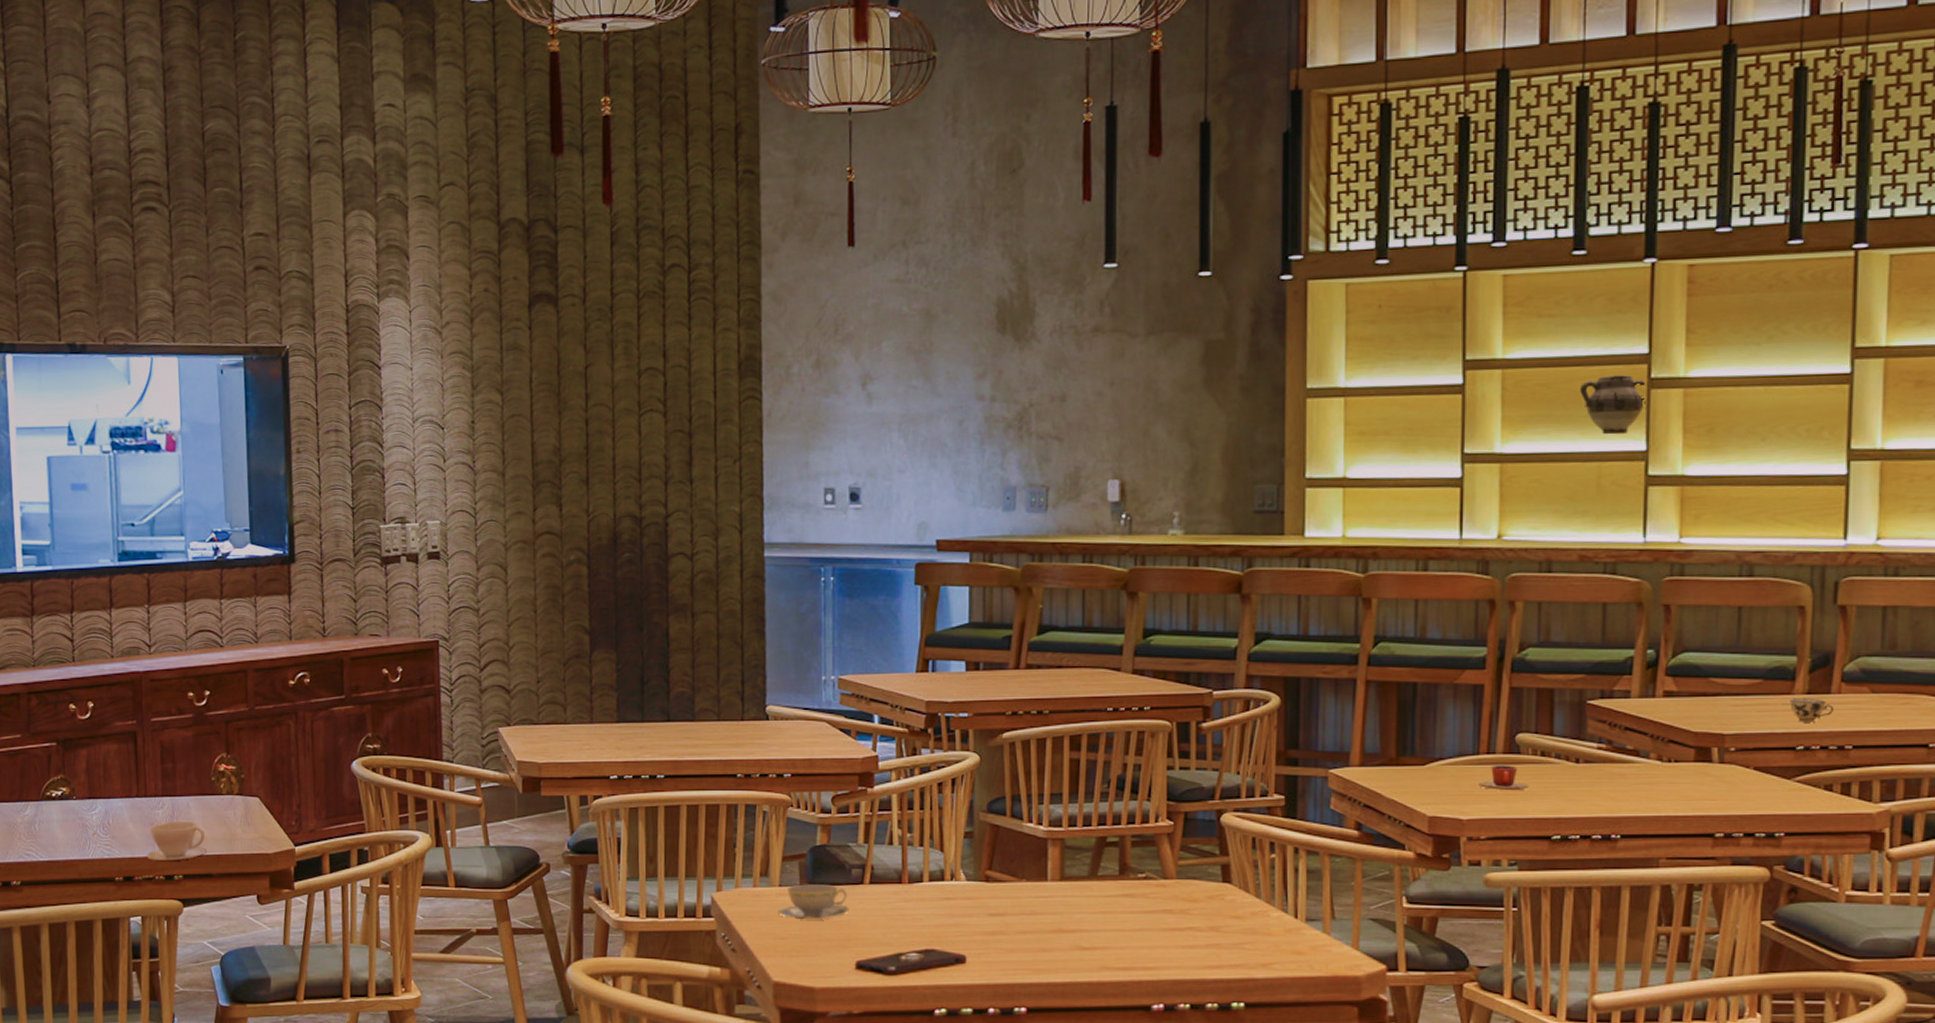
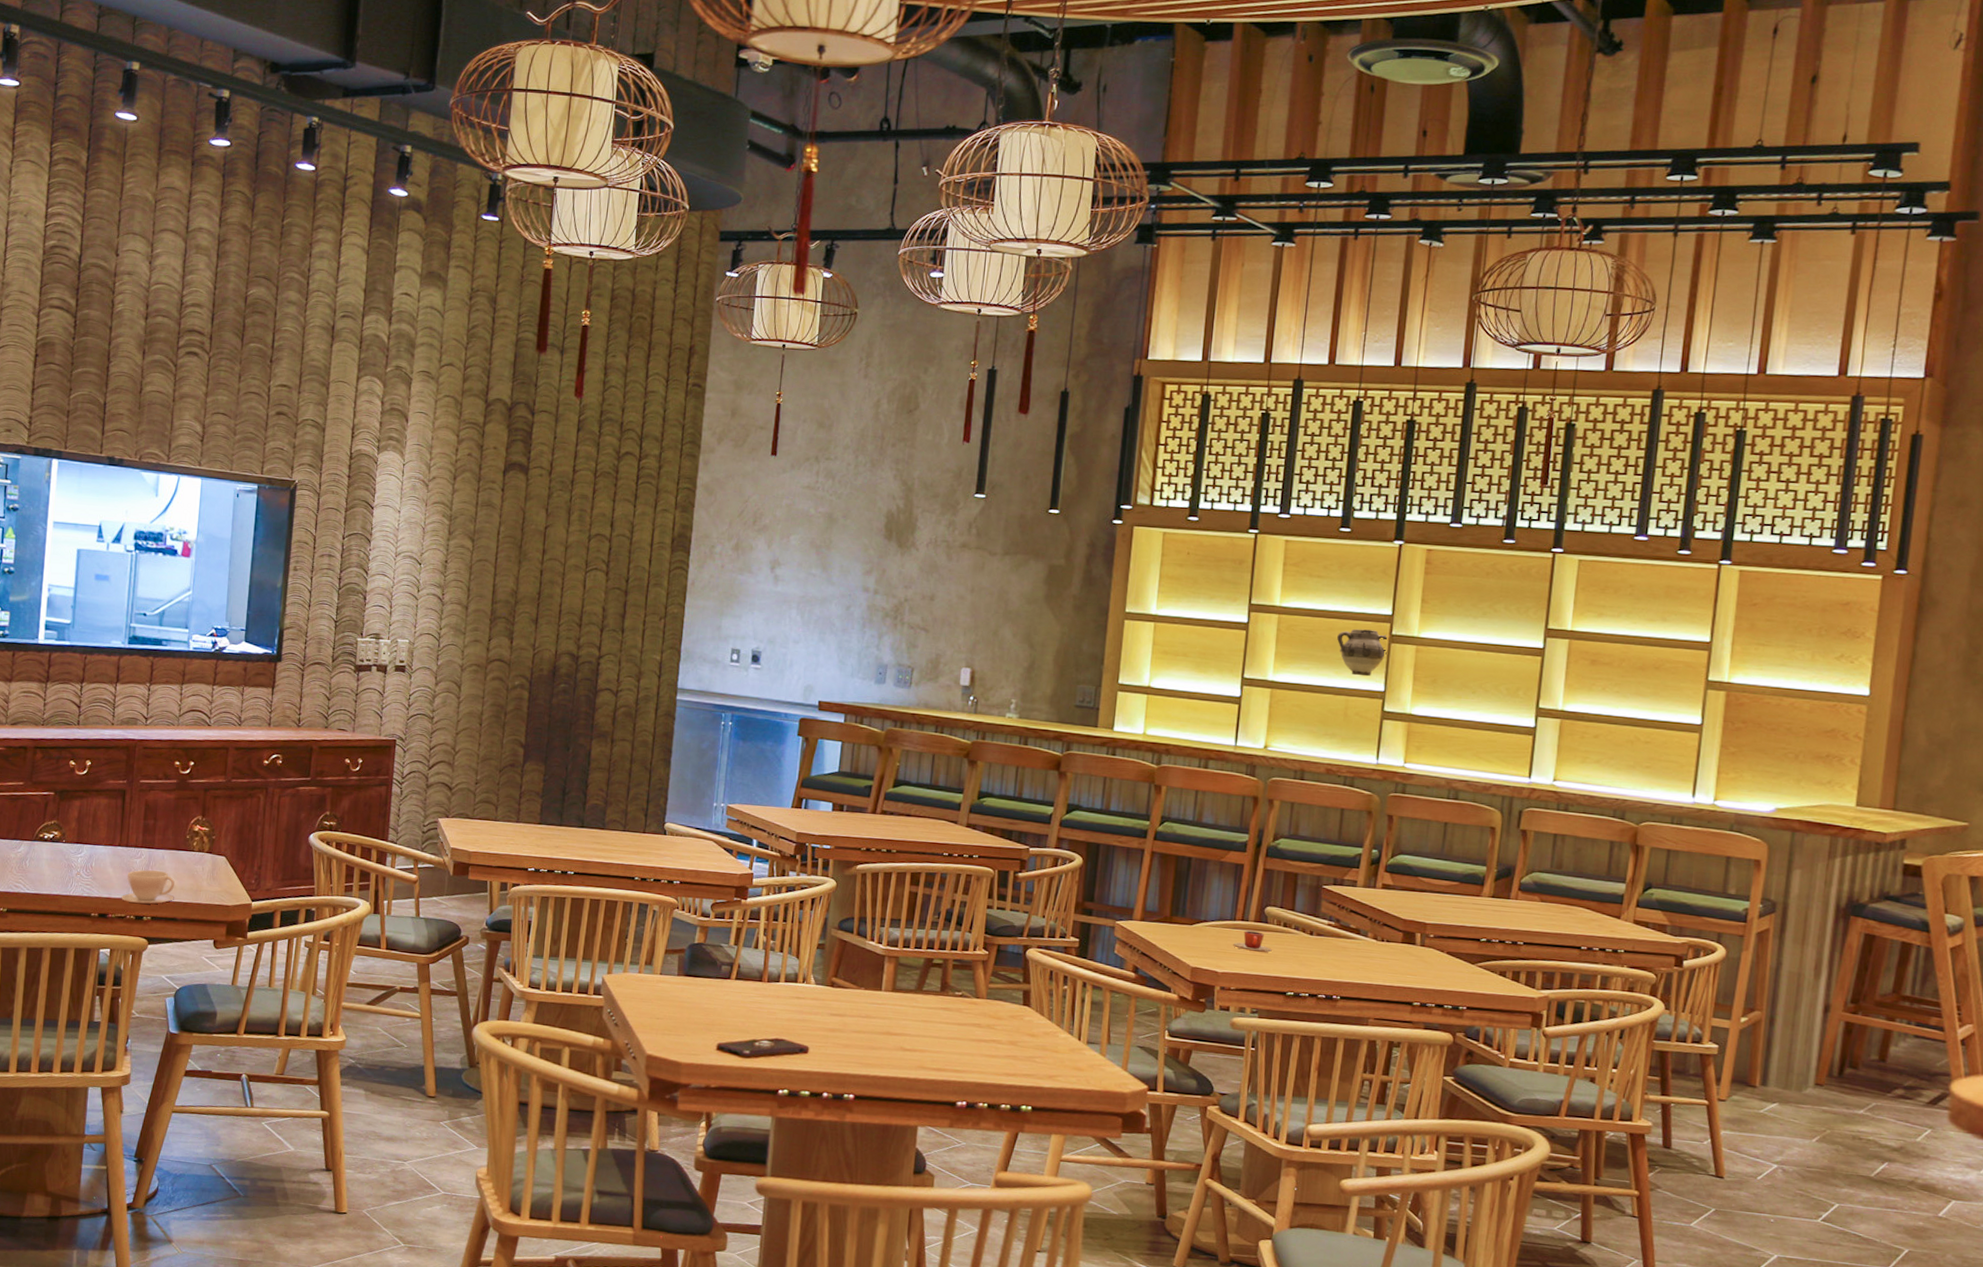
teacup: present [777,884,849,920] -> none [656,974,716,1006]
teacup: present [1790,697,1835,722] -> none [1478,899,1512,921]

